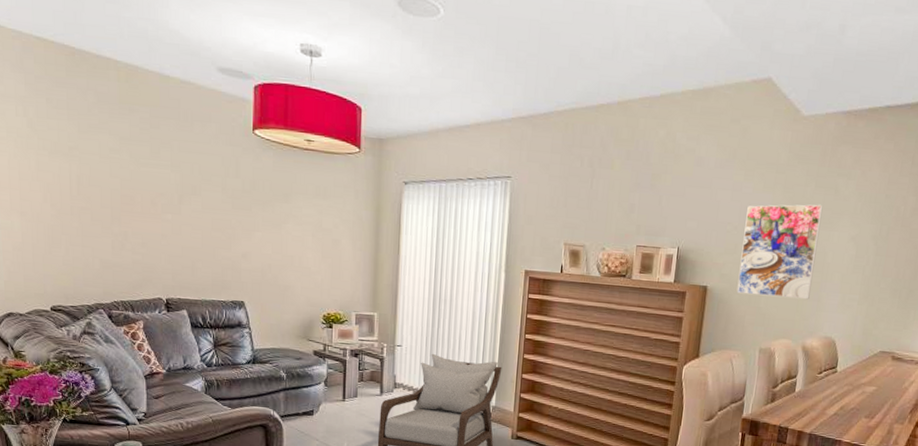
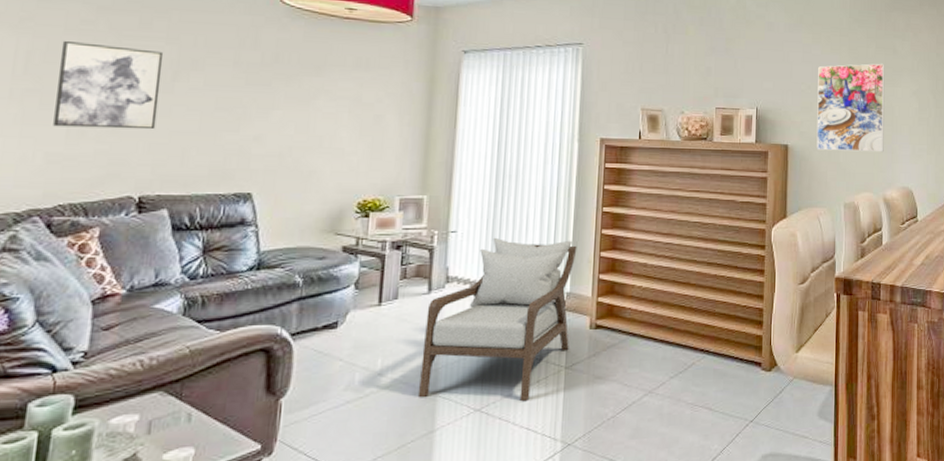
wall art: none [99,168,171,245] -> present [53,41,164,130]

